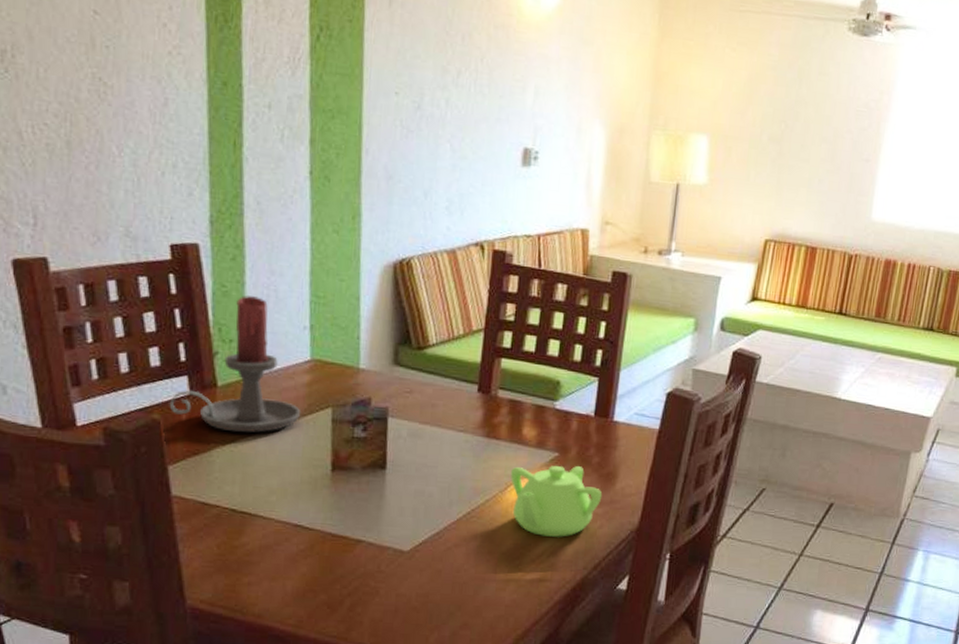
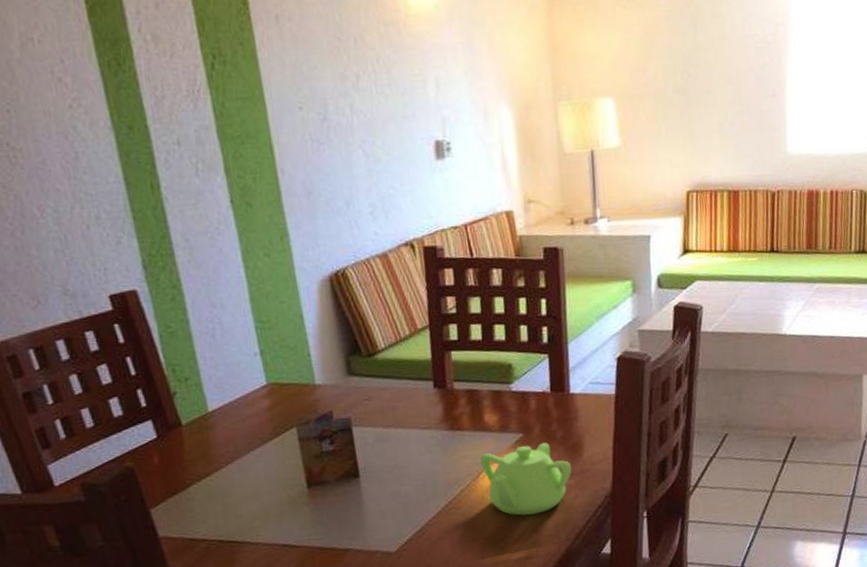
candle holder: present [169,295,300,433] -> none [139,332,267,467]

